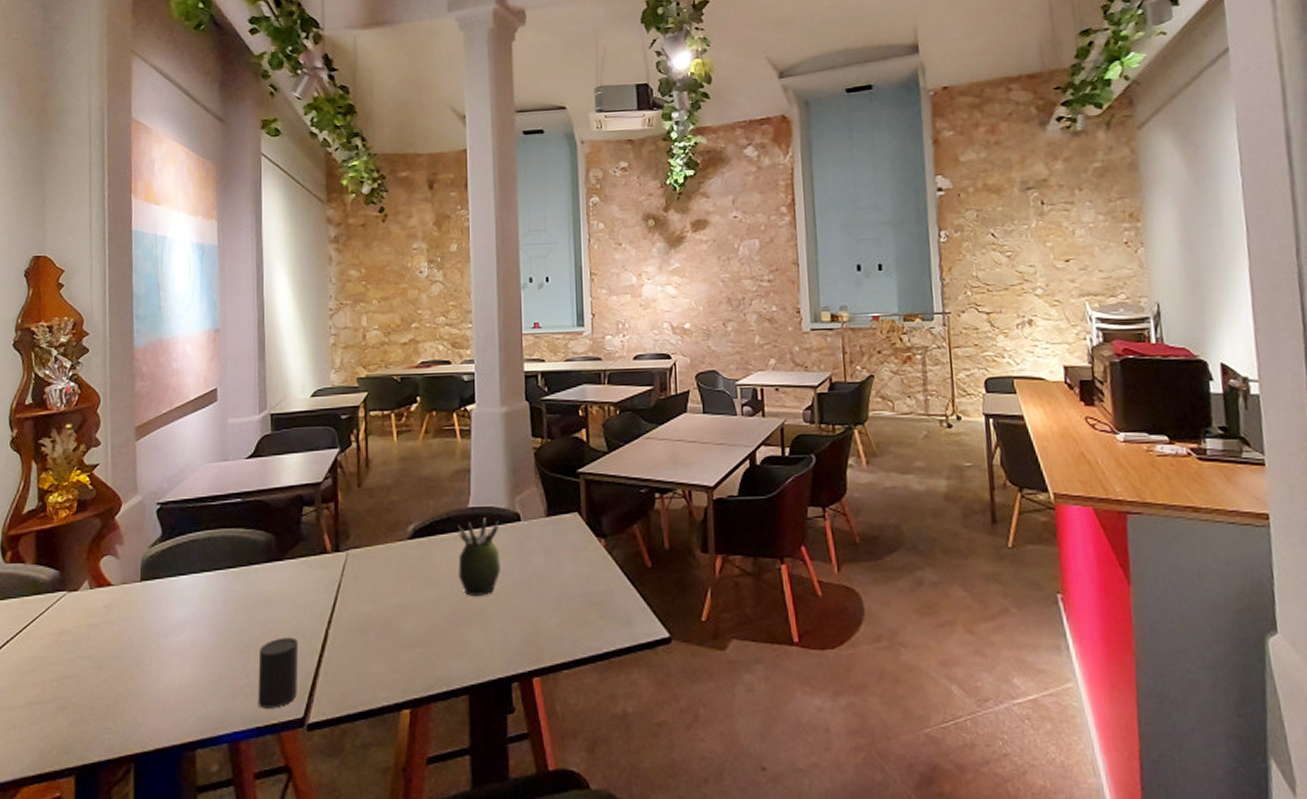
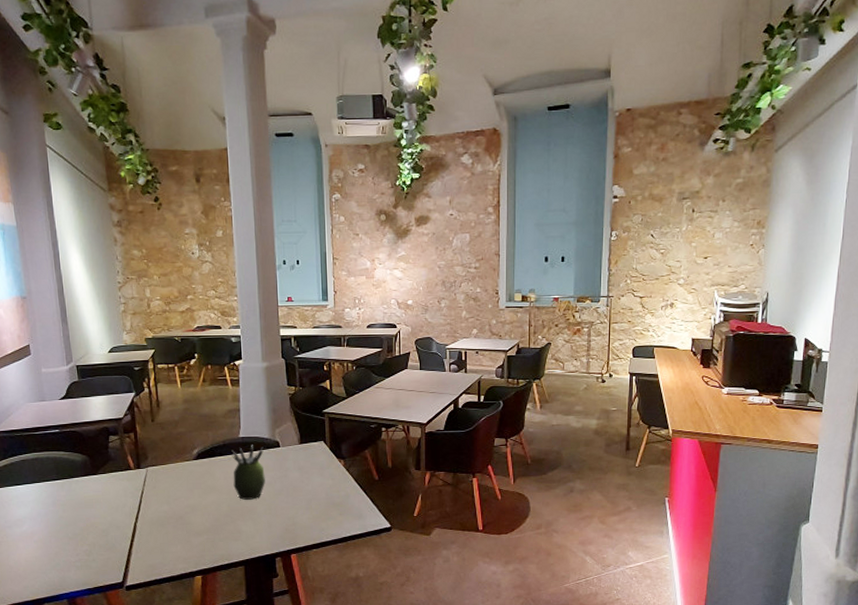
cup: present [257,637,298,709] -> none [85,528,116,576]

